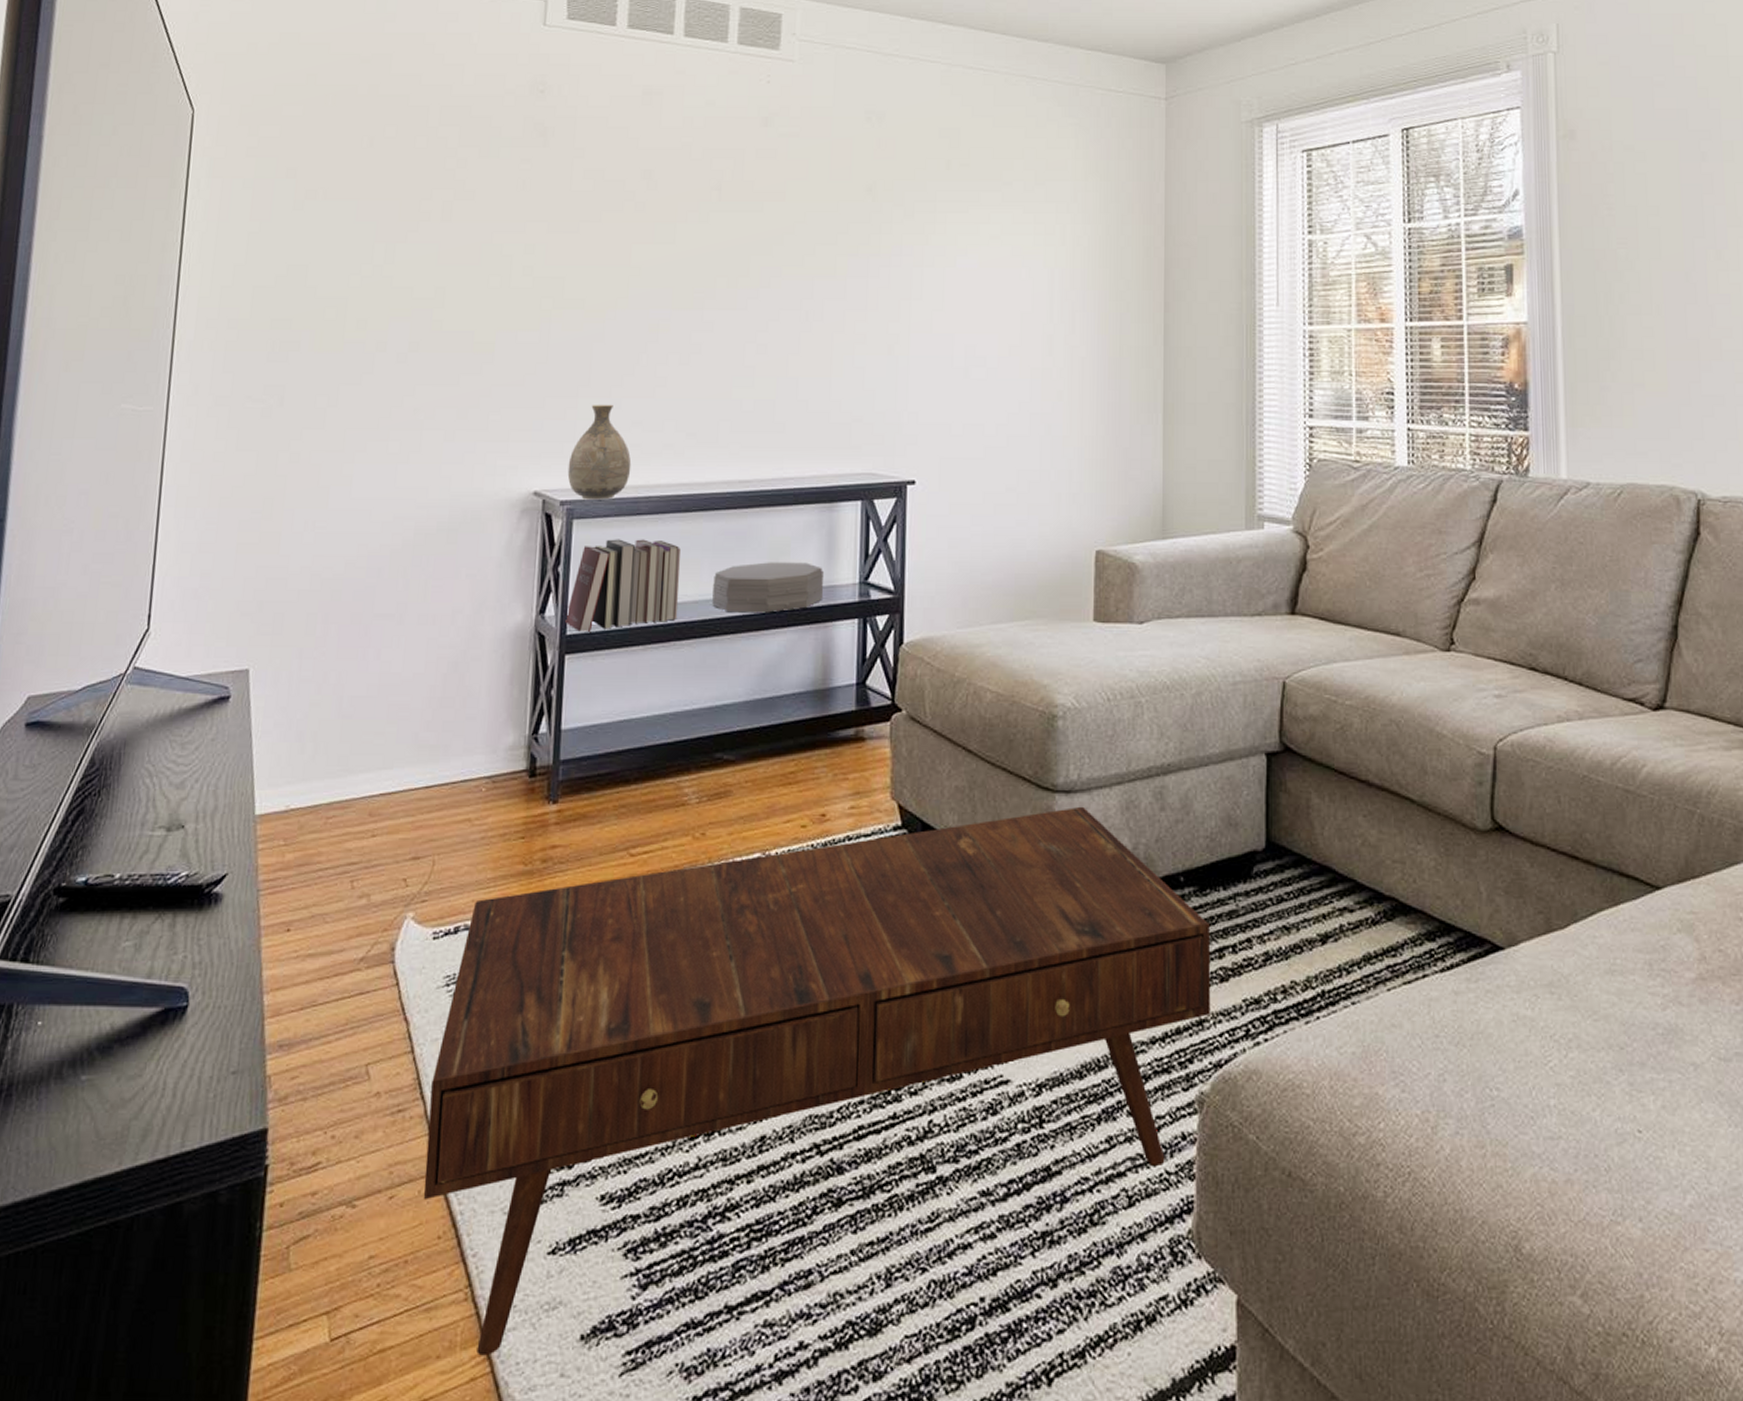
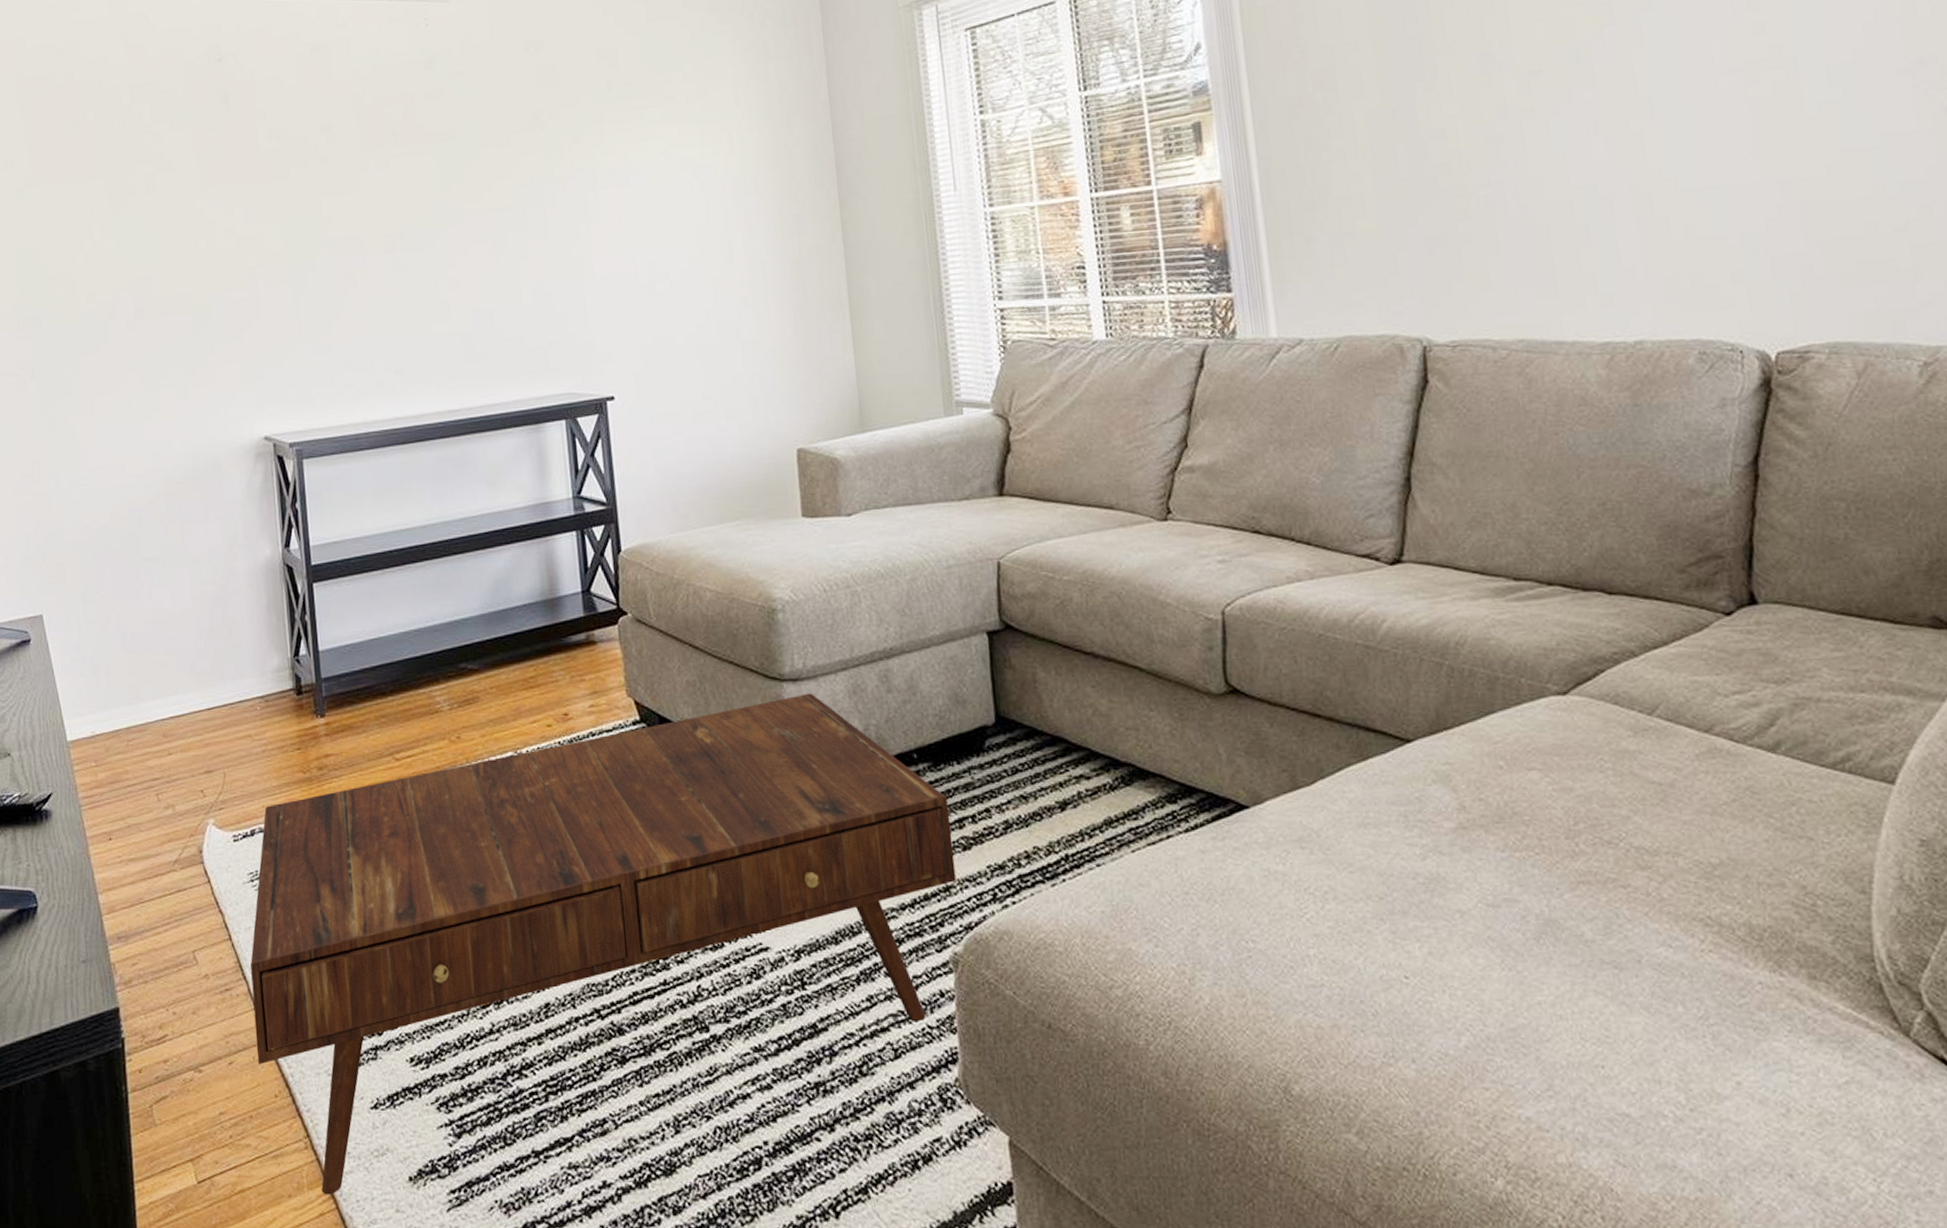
books: present [564,539,680,632] -> none [308,472,409,561]
vase: present [567,404,632,500] -> none [291,349,349,441]
decorative box: present [712,562,825,613] -> none [437,482,541,534]

